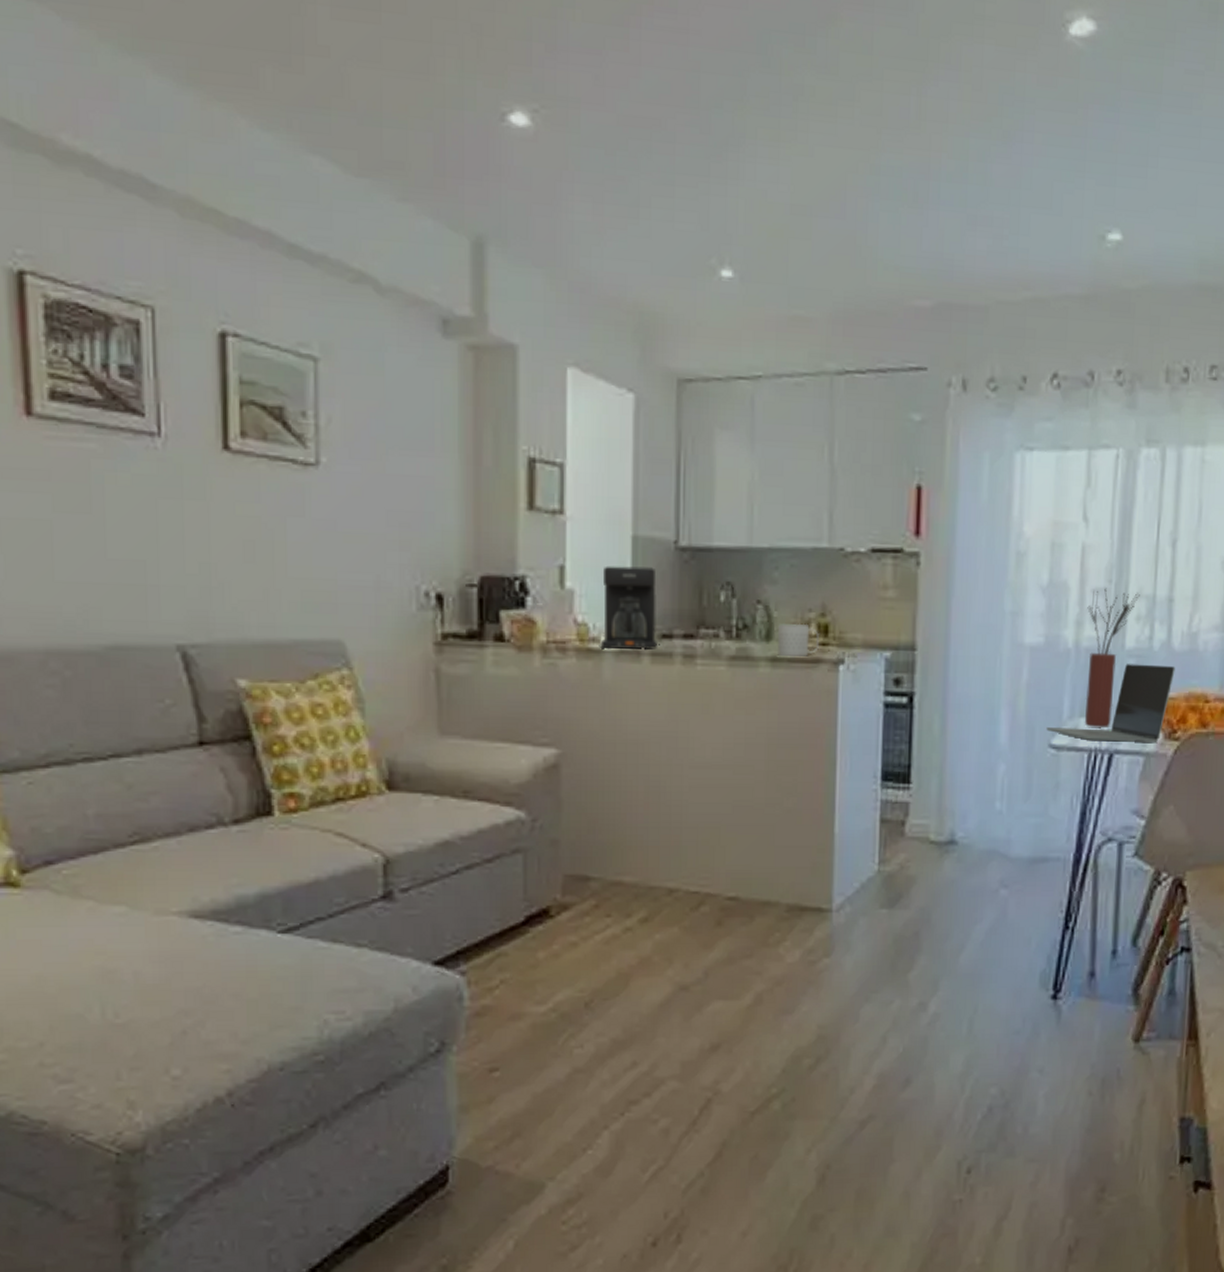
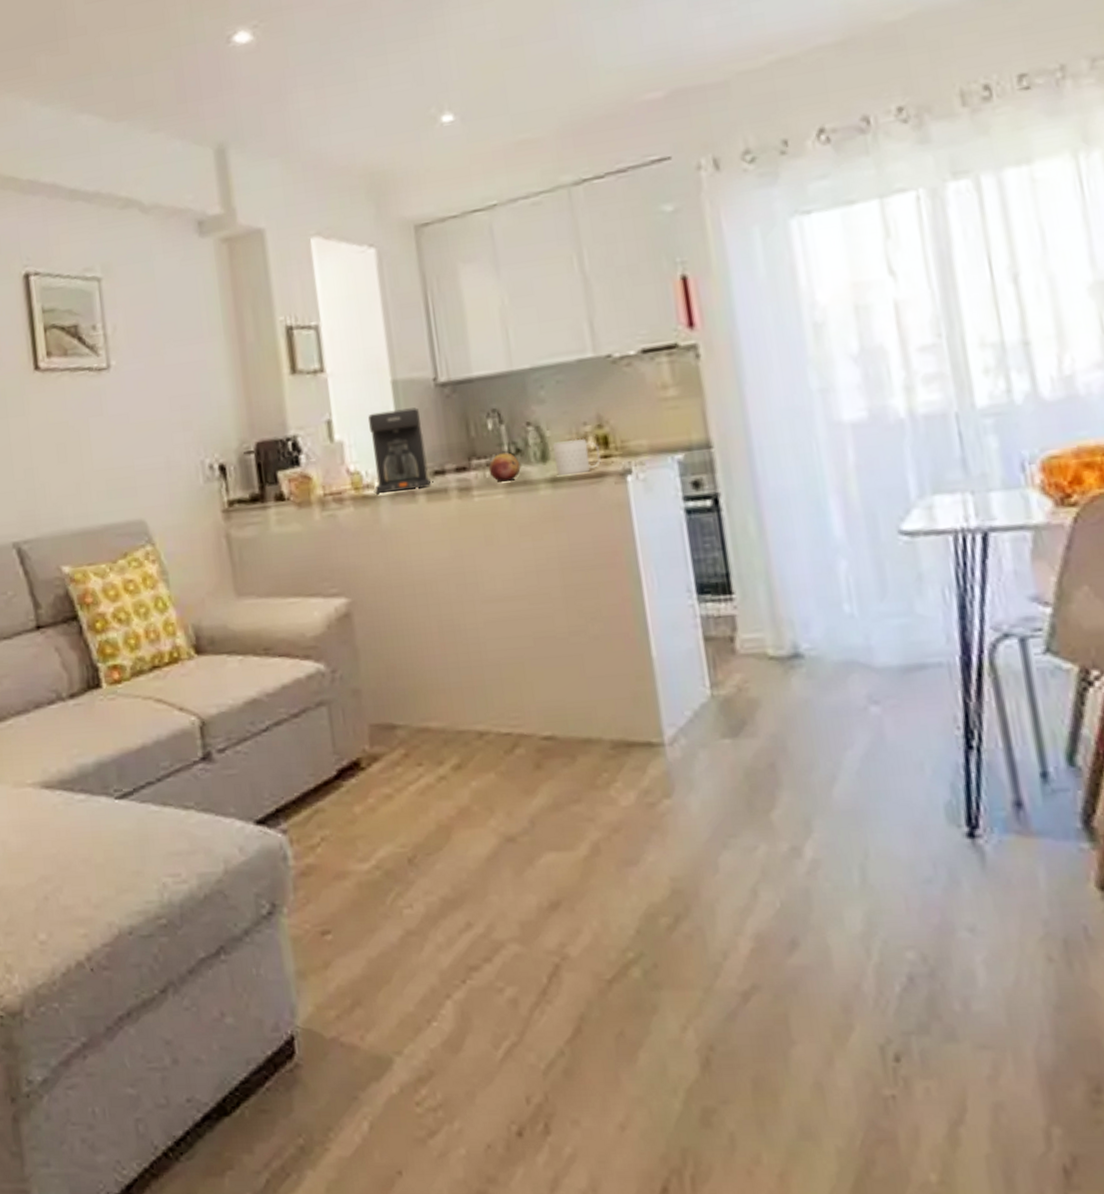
fruit: none [715,626,745,654] -> present [488,452,521,482]
laptop: present [1046,664,1175,742] -> none [891,419,1052,521]
vase: present [1084,588,1140,729] -> none [915,342,983,505]

